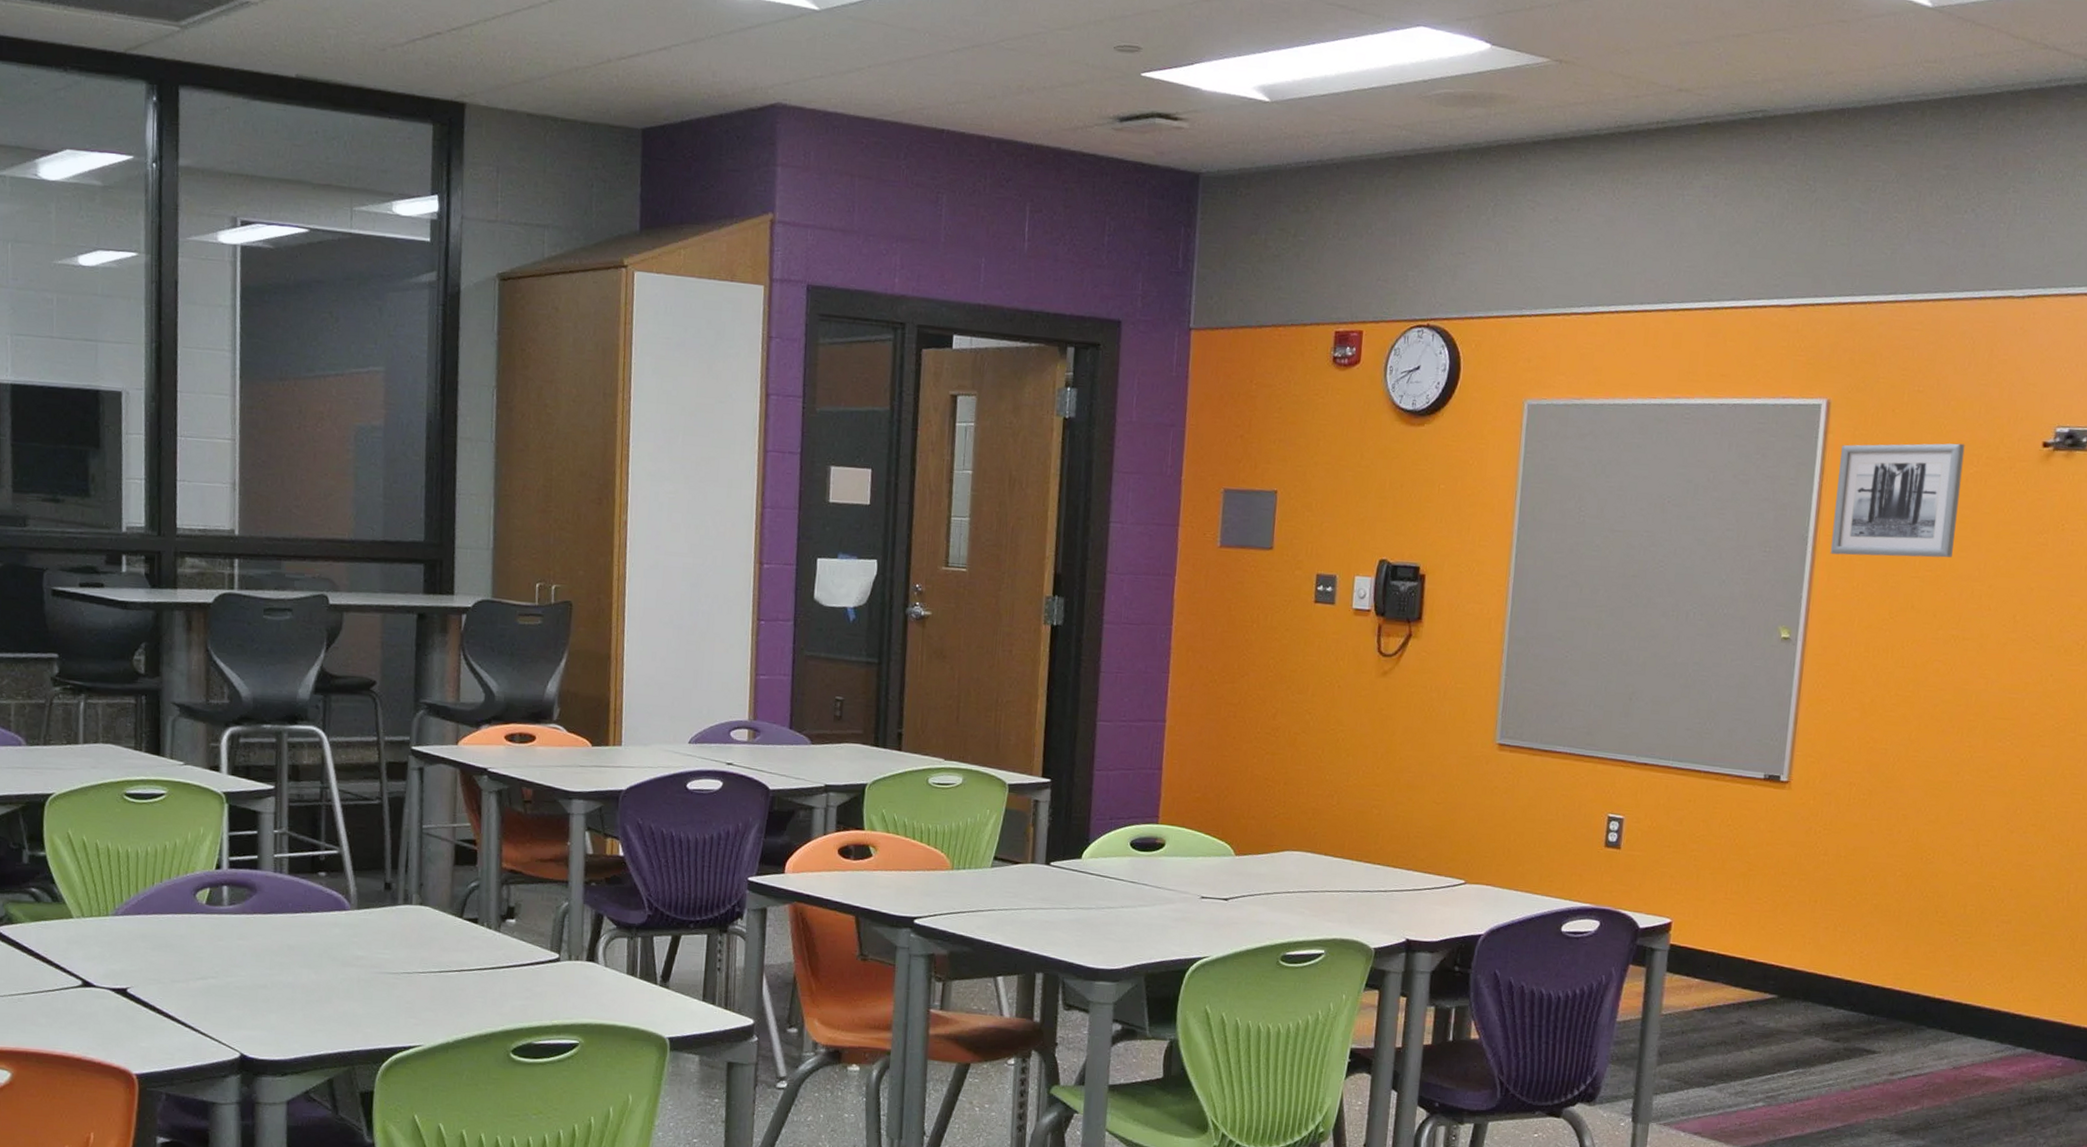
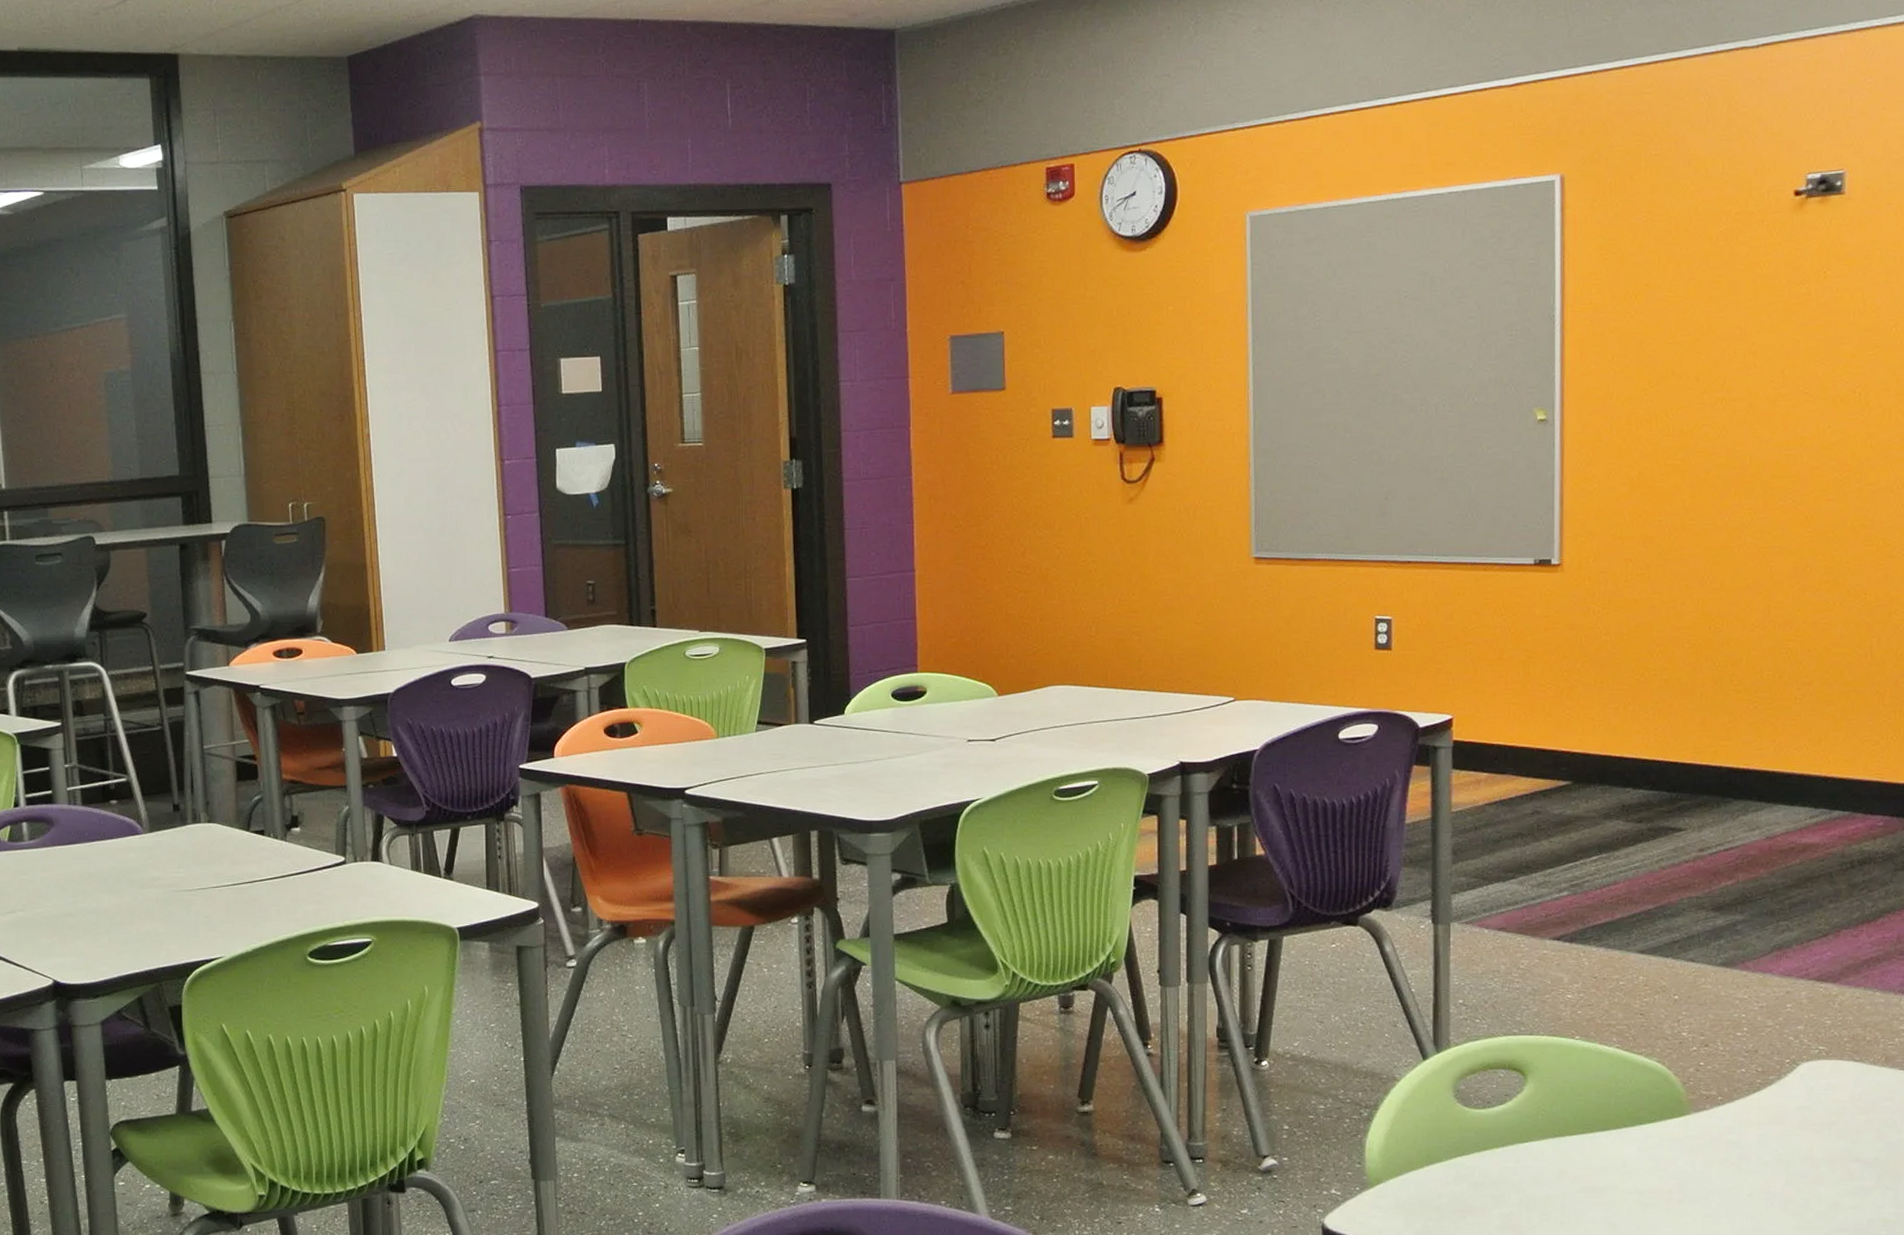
wall art: present [1830,443,1965,558] -> none [1580,202,1712,330]

